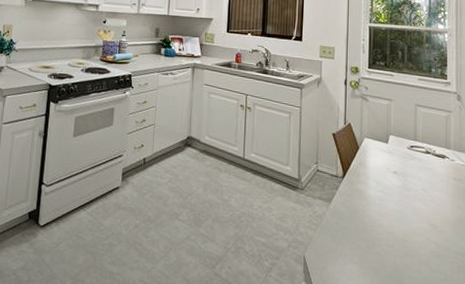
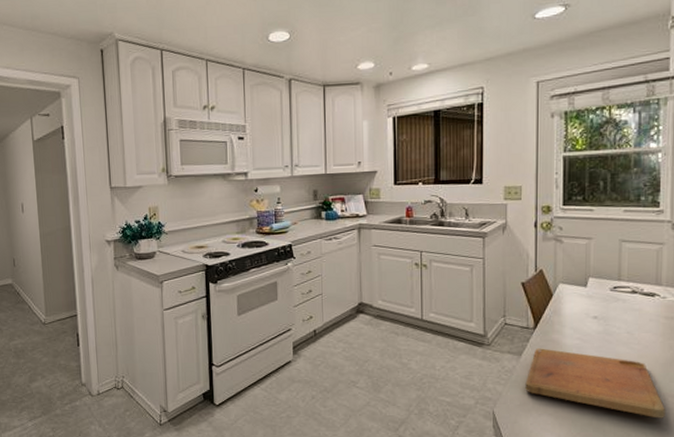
cutting board: none [333,197,456,276] -> present [525,348,665,419]

